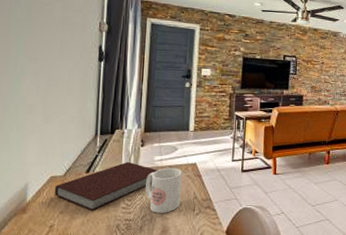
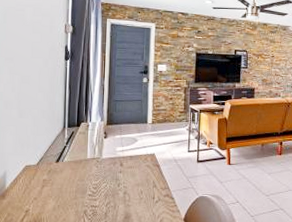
notebook: present [54,161,158,211] -> none [29,152,120,197]
mug: present [145,167,182,213] -> none [109,158,142,200]

